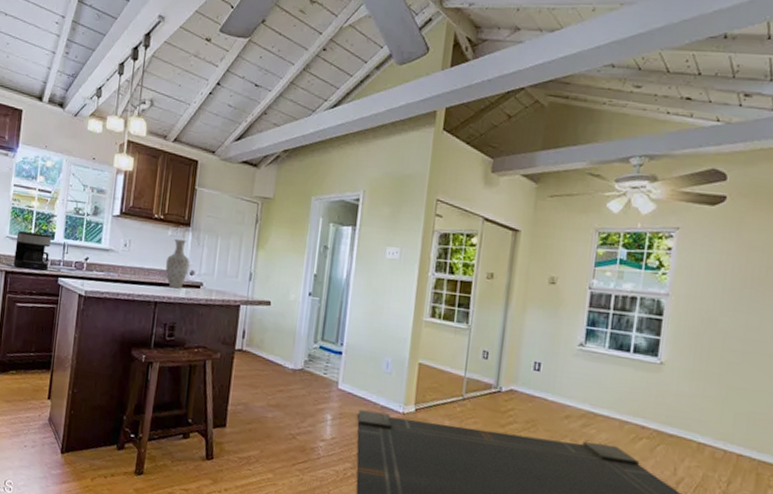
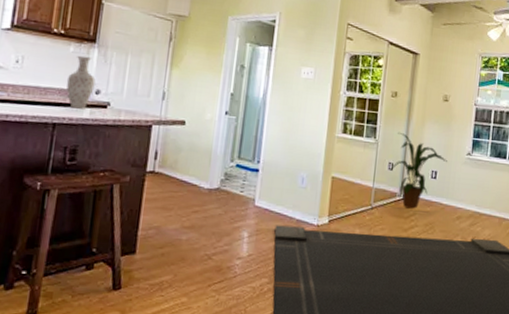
house plant: none [484,318,554,404] -> present [390,133,447,210]

